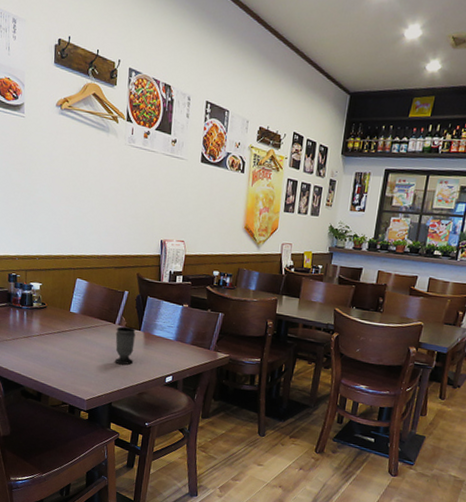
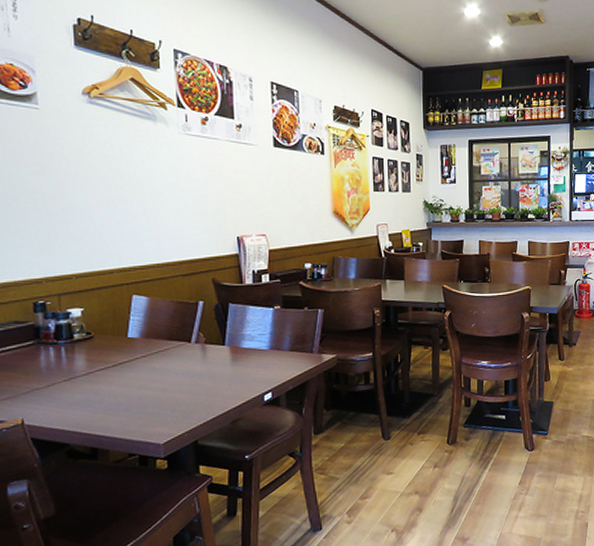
cup: present [114,326,136,365] -> none [193,343,220,390]

